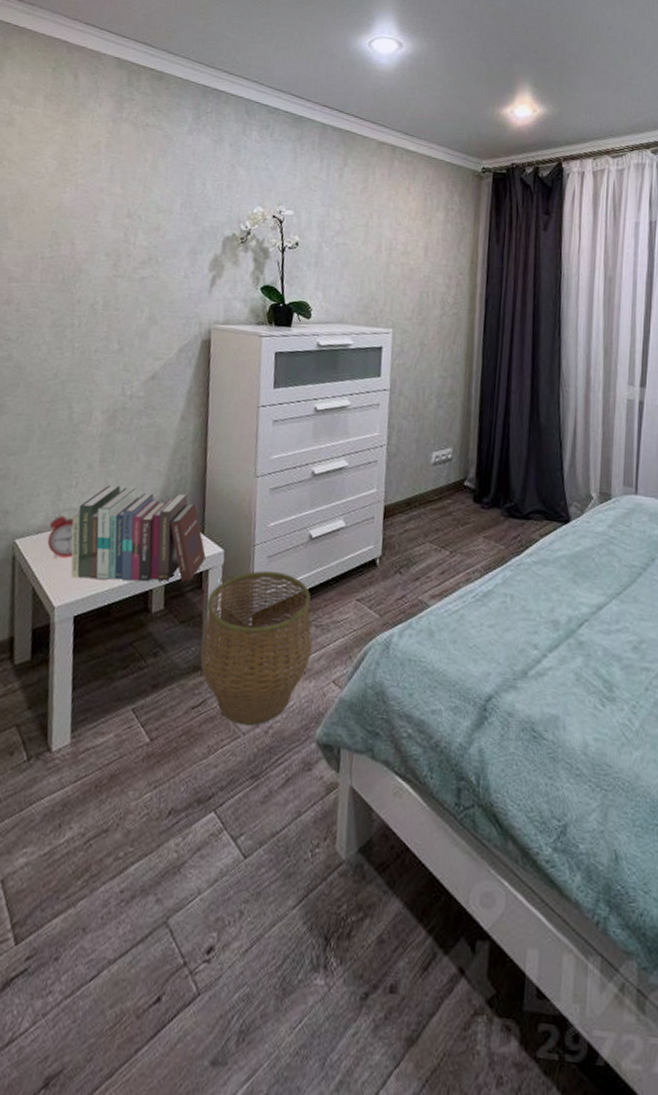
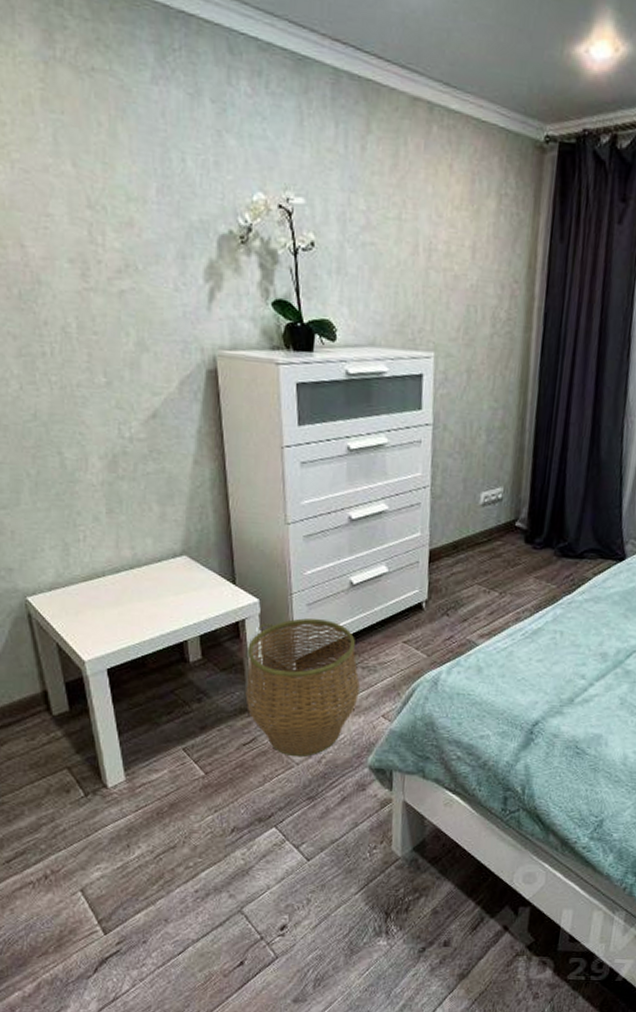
alarm clock: present [47,508,81,559] -> none [62,563,95,615]
books: present [70,485,206,582] -> none [87,537,240,634]

